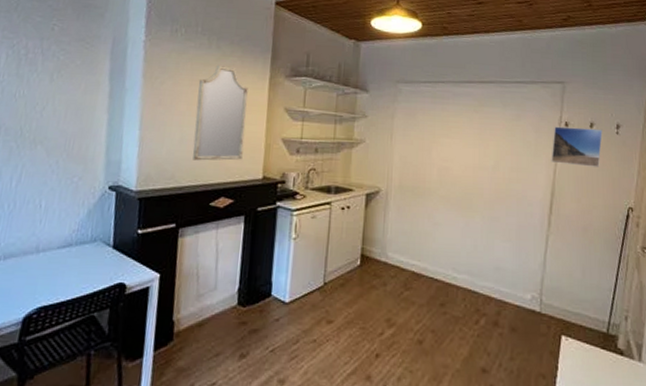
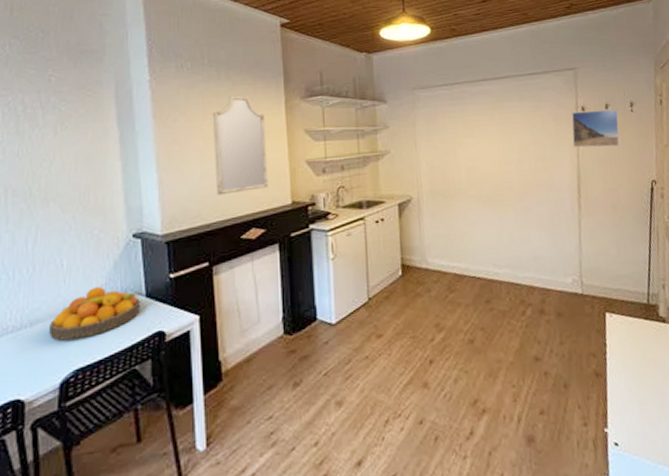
fruit bowl: none [19,232,109,278] -> present [49,287,141,341]

